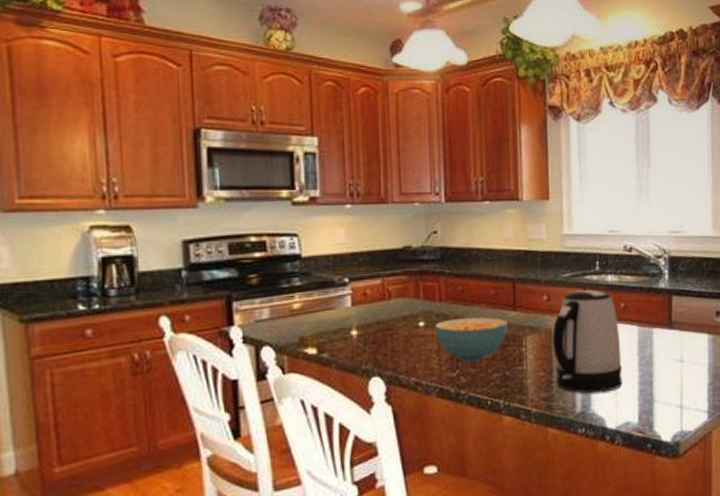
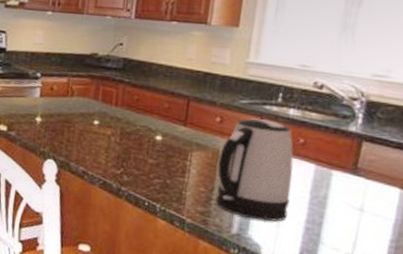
cereal bowl: present [435,317,509,362] -> none [107,123,177,165]

